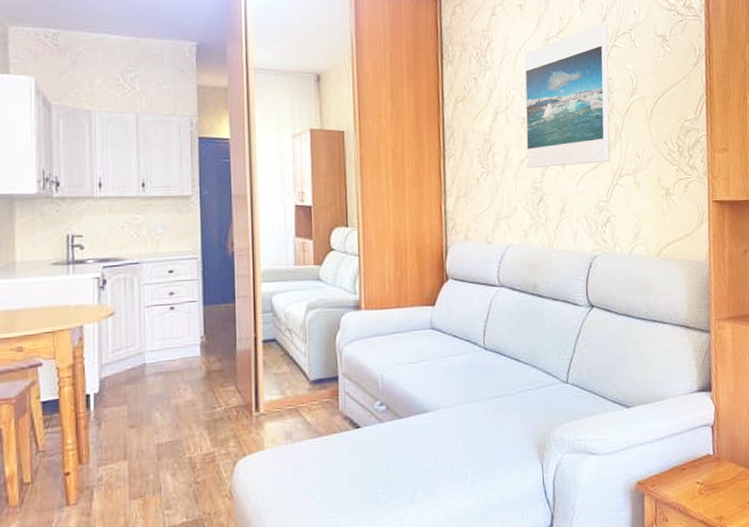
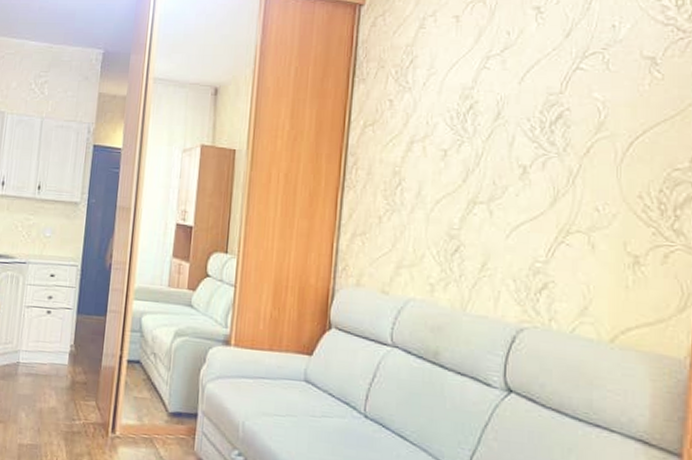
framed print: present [524,23,610,169] -> none [442,39,573,213]

